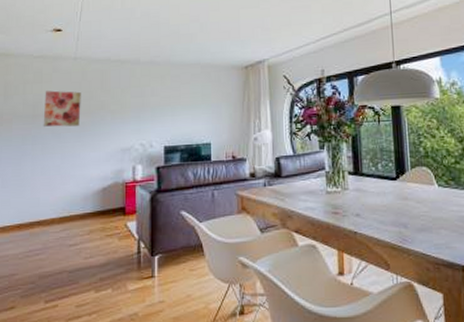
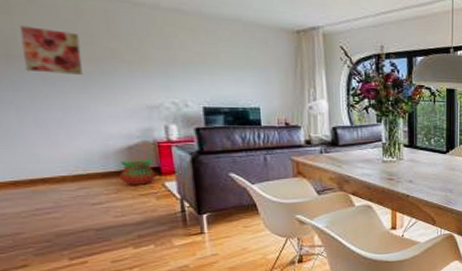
vase: none [94,199,120,226] -> present [120,159,156,185]

